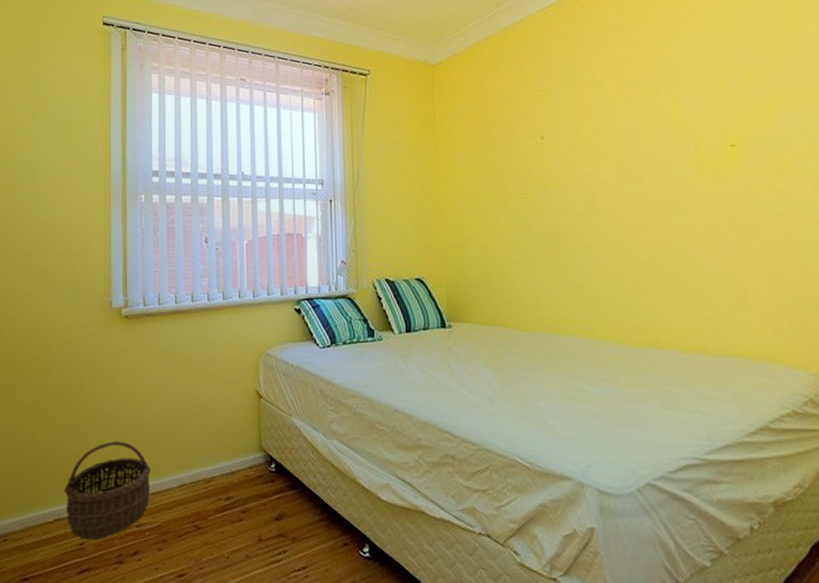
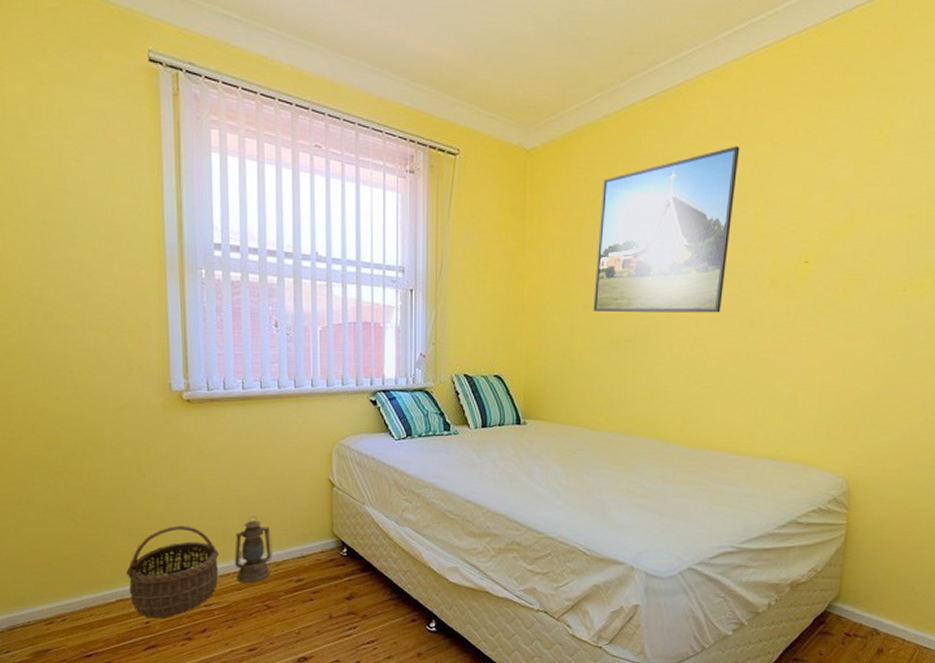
lantern: none [165,430,202,502] -> present [234,516,273,584]
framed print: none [509,41,647,210] -> present [593,146,740,313]

